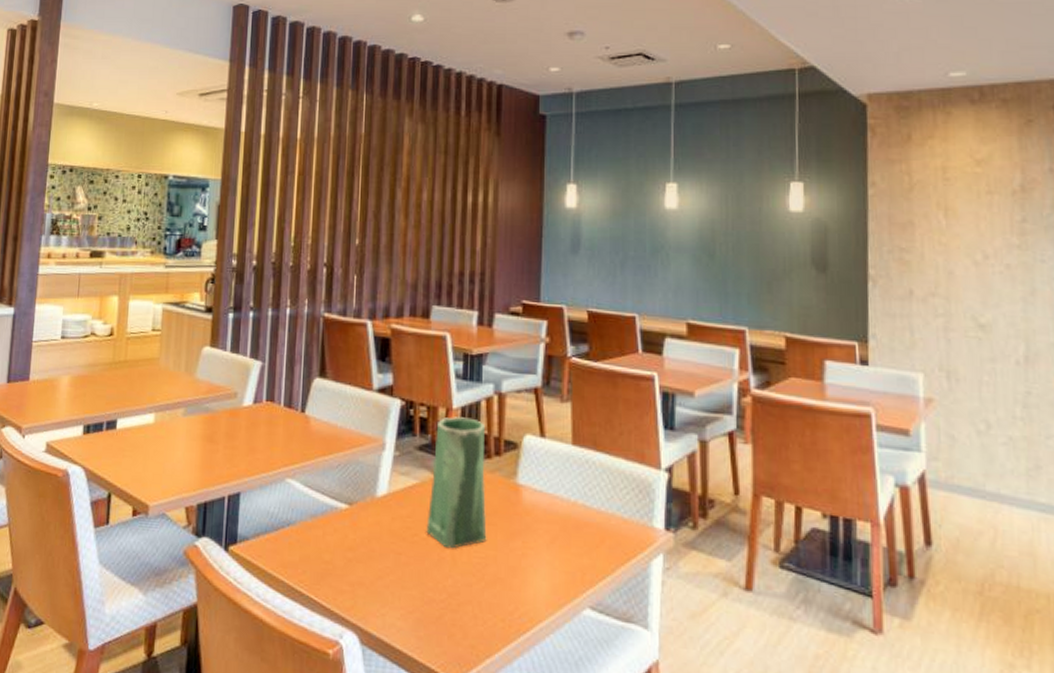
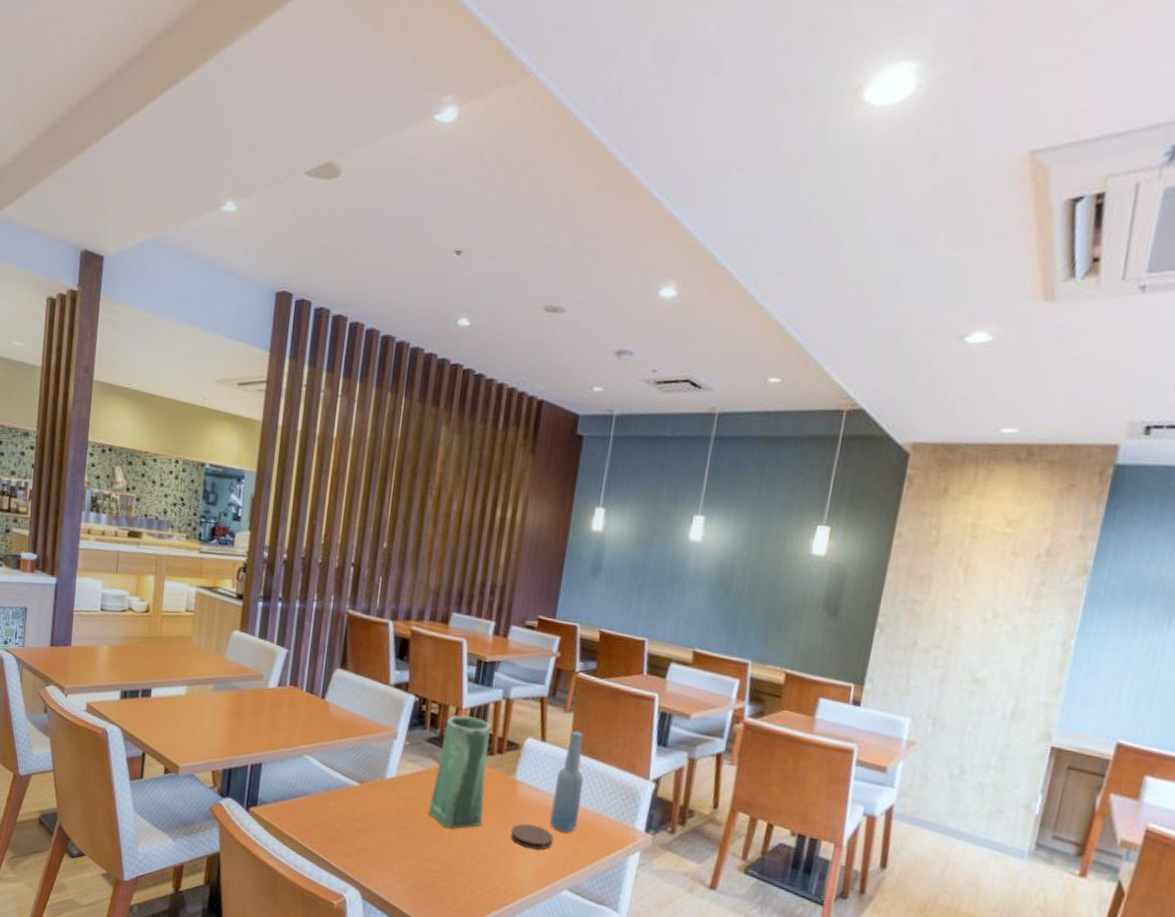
coaster: none [519,534,566,564] -> present [510,823,554,850]
bottle: none [560,421,592,540] -> present [550,730,584,833]

